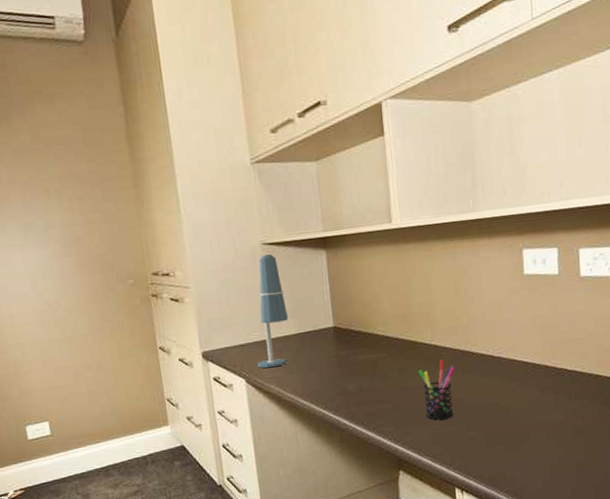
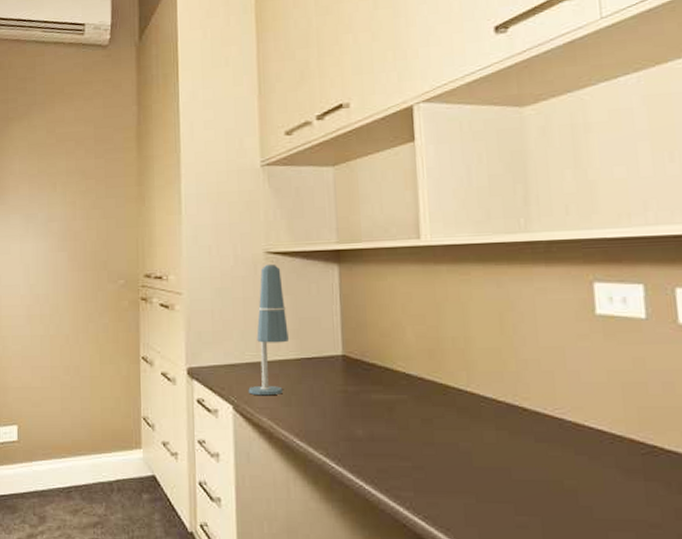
pen holder: present [418,360,456,420] -> none [448,413,500,493]

